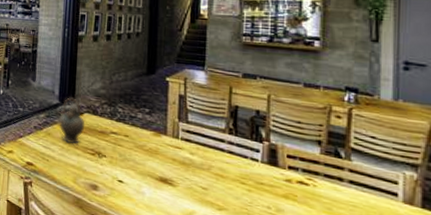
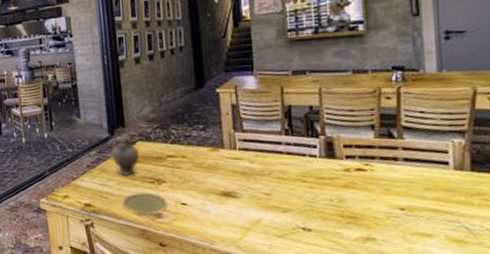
plate: none [62,161,105,186] -> present [122,192,168,216]

